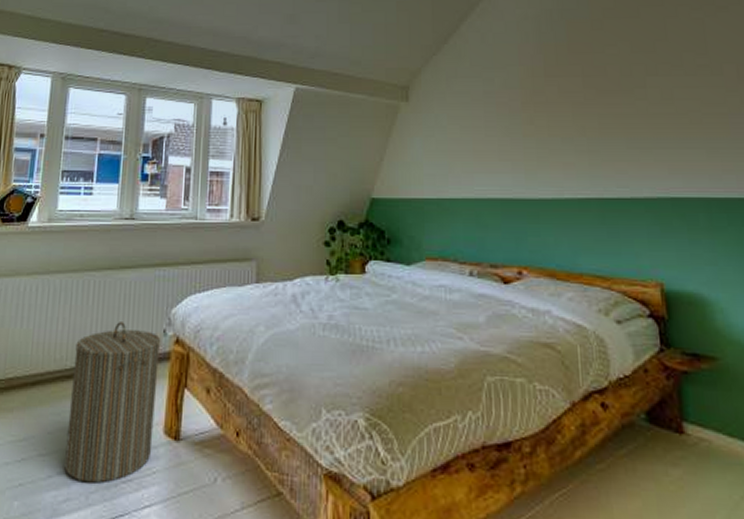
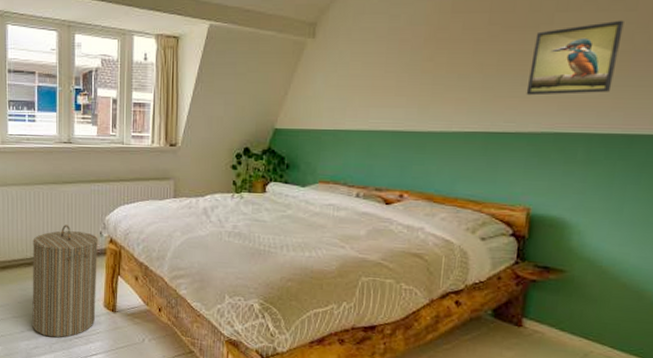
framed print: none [632,84,717,159] -> present [526,20,624,96]

